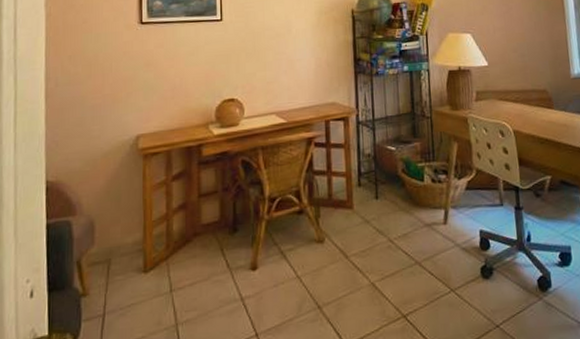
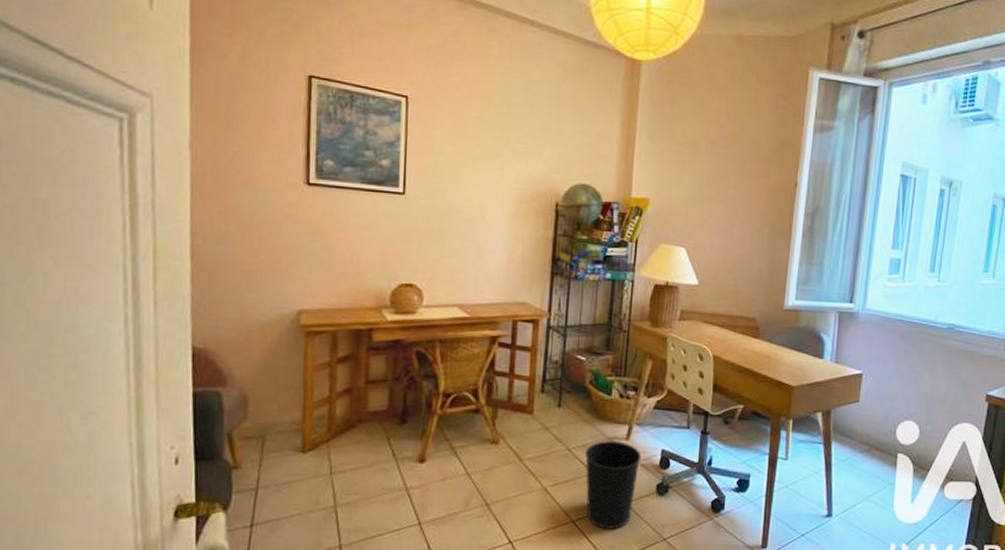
wastebasket: none [406,226,462,321] -> present [584,441,642,529]

